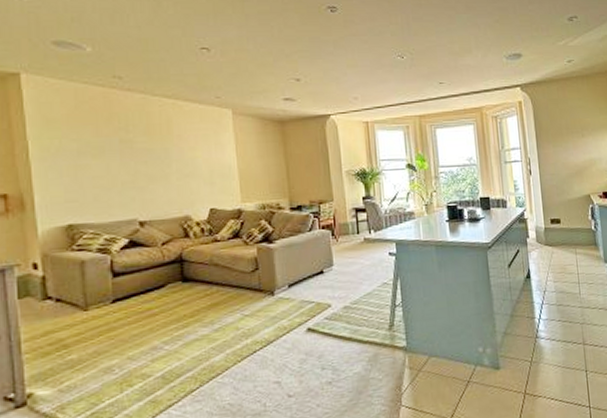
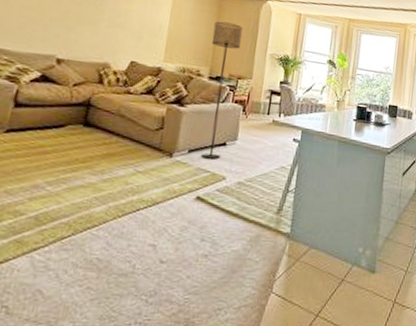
floor lamp: none [282,147,321,290] -> present [201,21,243,159]

